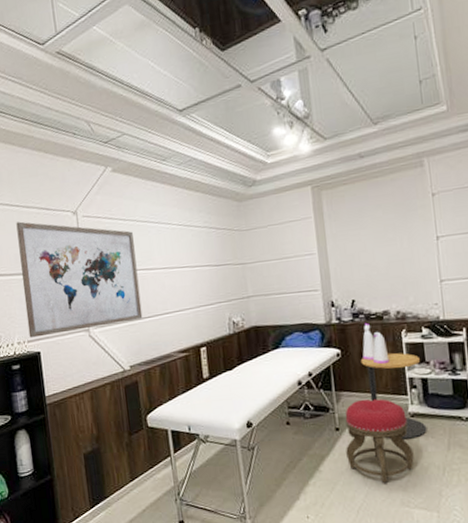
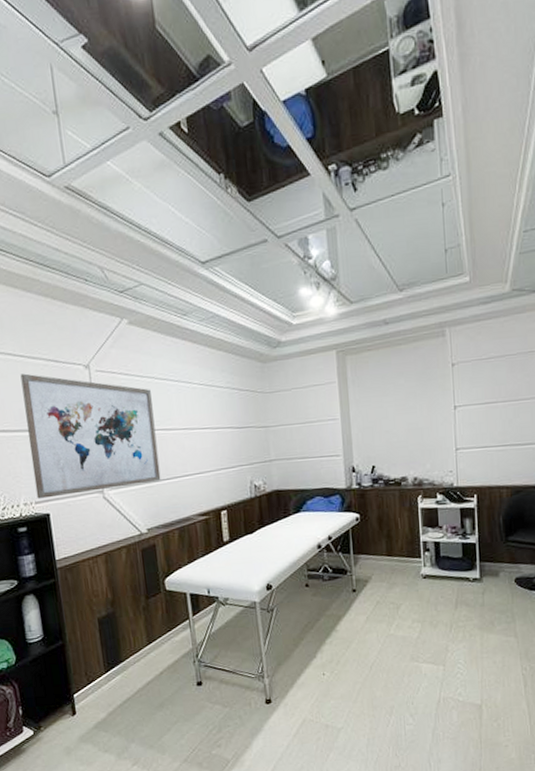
stool: present [345,399,414,484] -> none [361,561,424,641]
side table: present [360,352,427,439] -> none [378,517,438,600]
humidifier: present [362,322,390,364] -> none [380,488,406,528]

